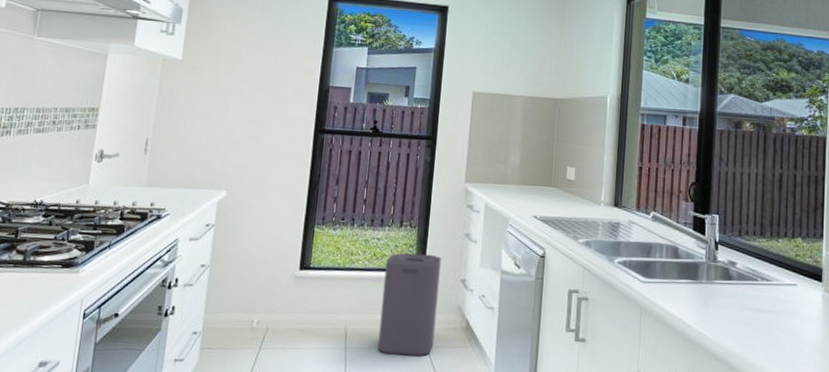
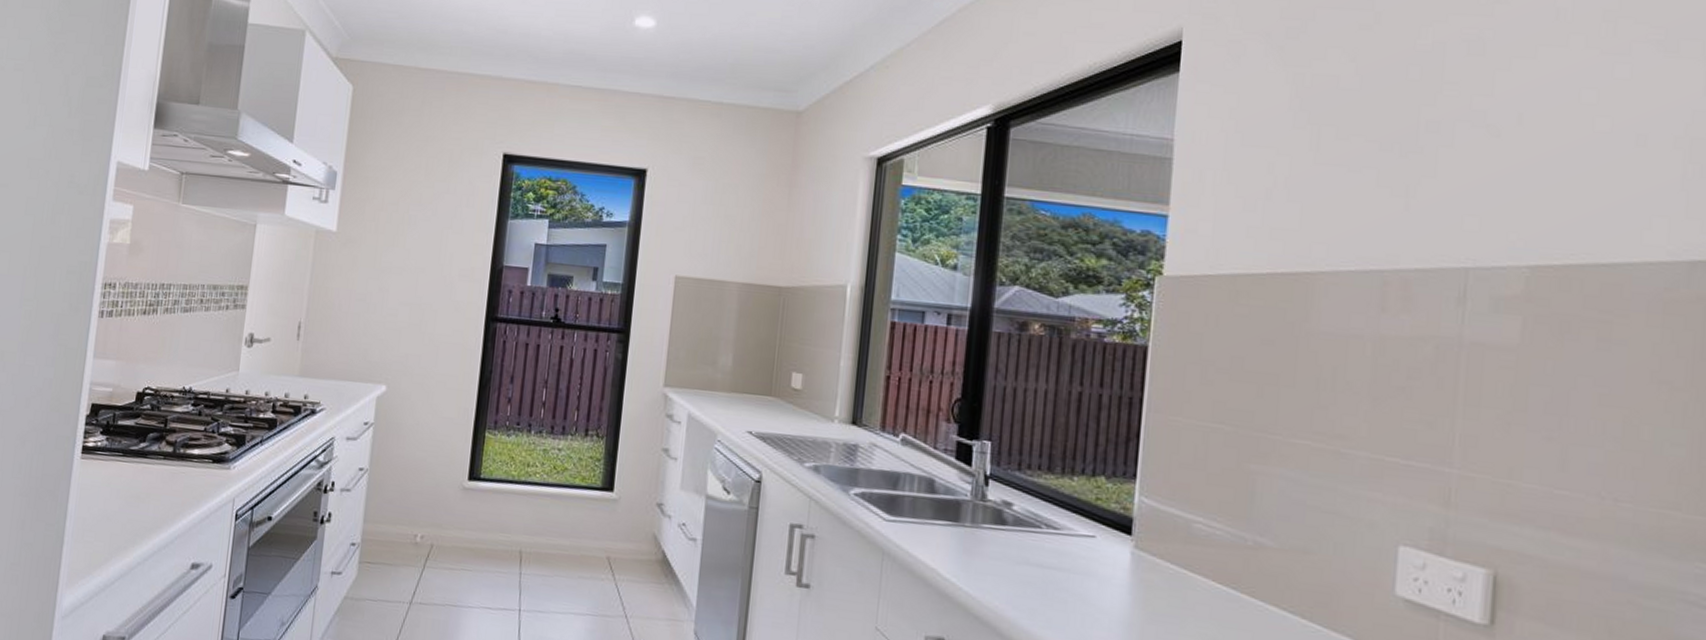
trash can: present [377,252,441,357] -> none [557,467,634,590]

